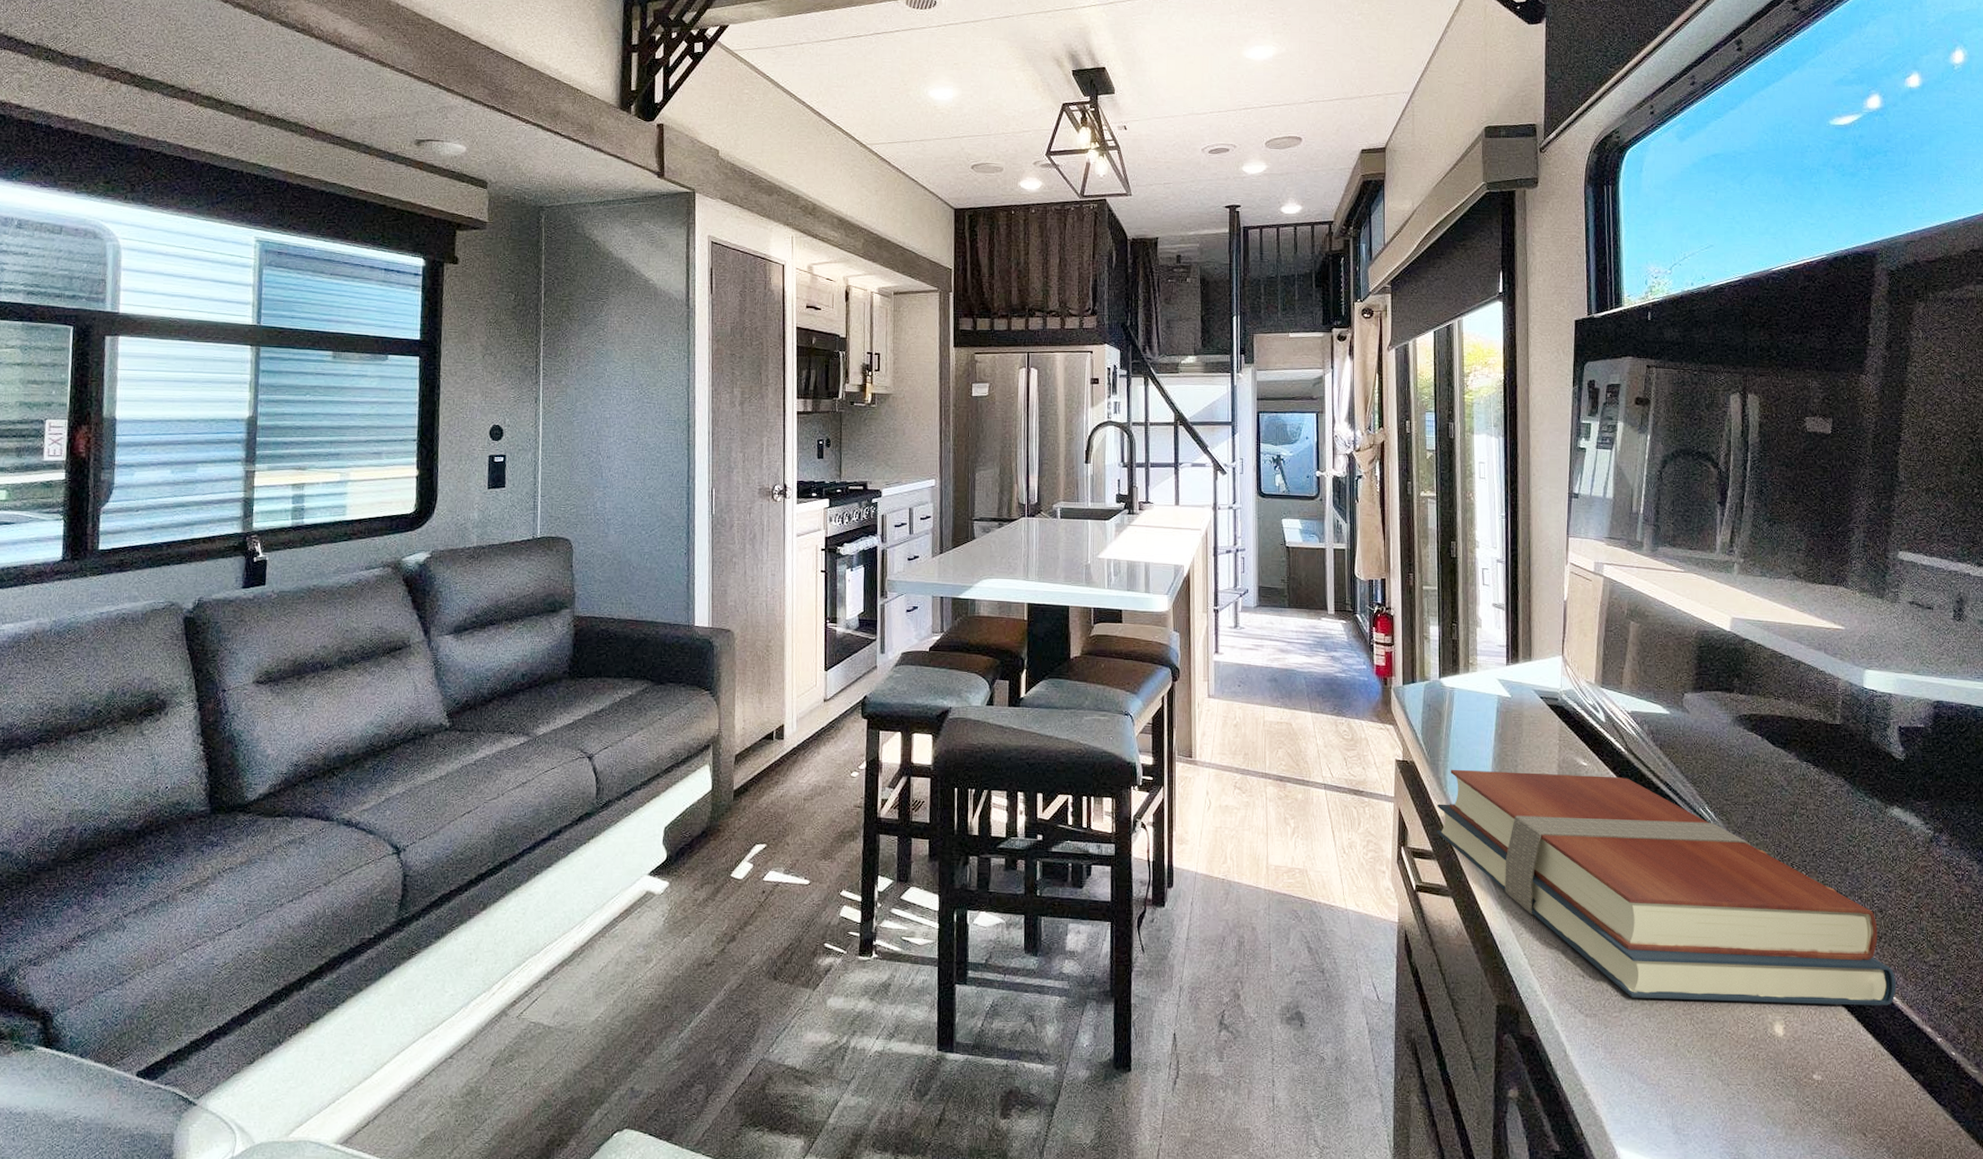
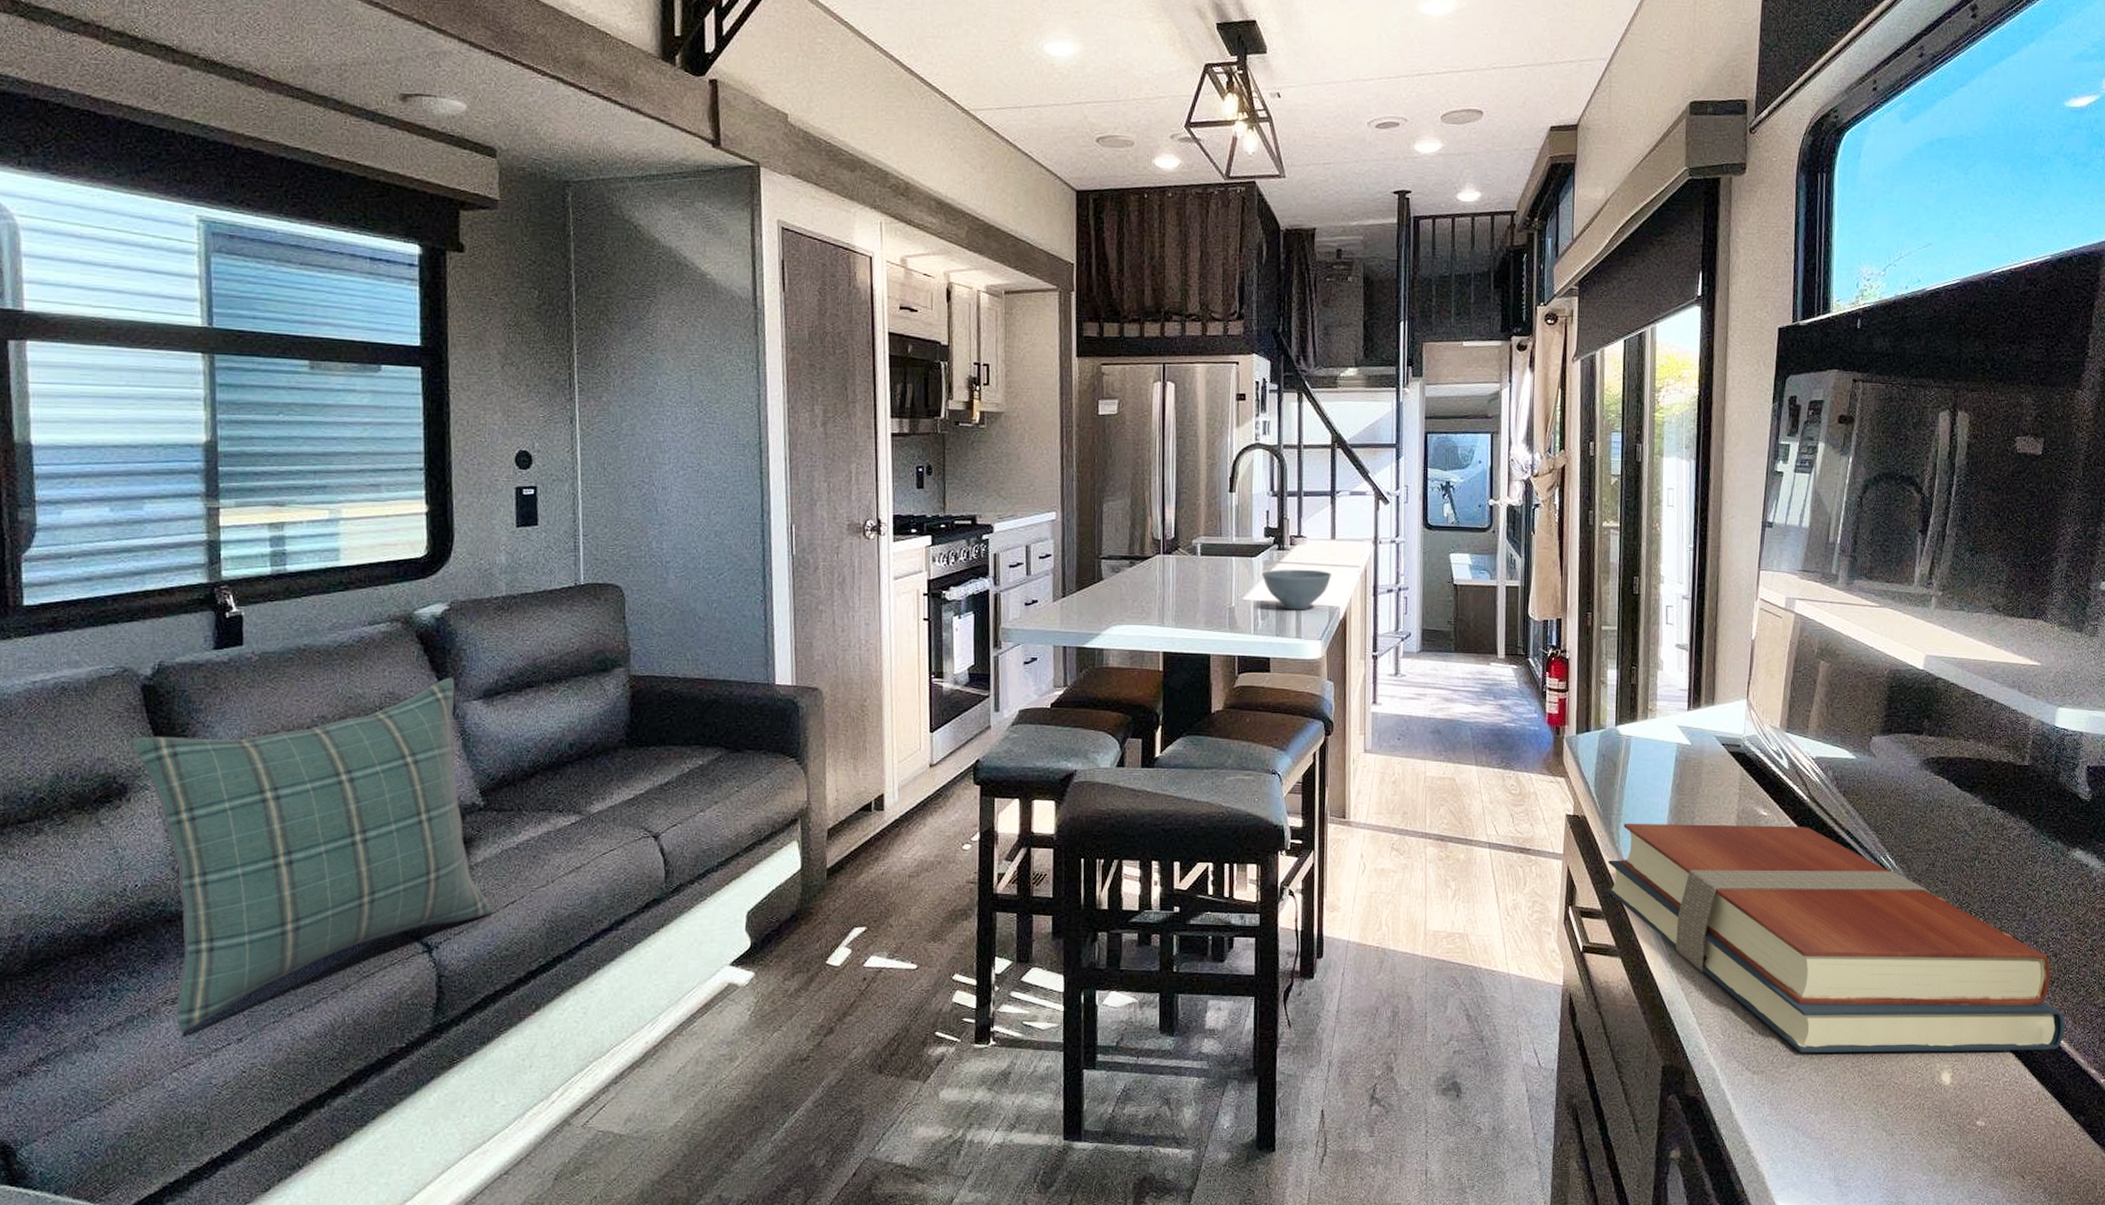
pillow: none [173,614,451,917] -> present [133,677,491,1033]
bowl: none [1115,531,1176,568] -> present [1262,569,1331,610]

